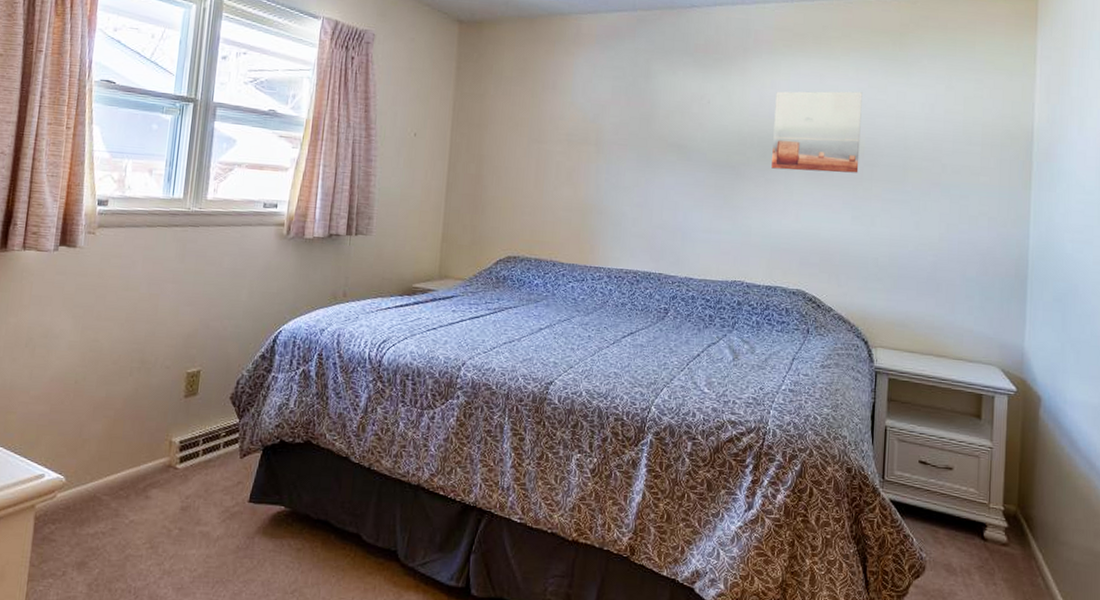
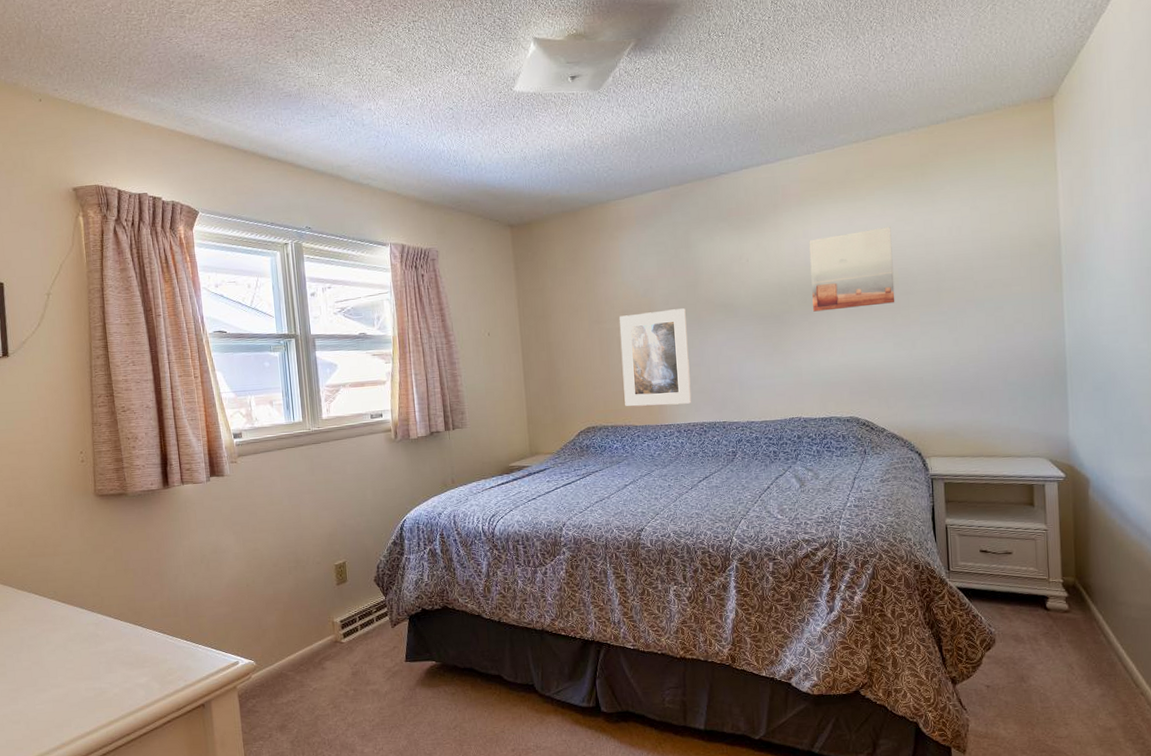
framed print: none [554,138,635,247] -> present [619,308,692,407]

